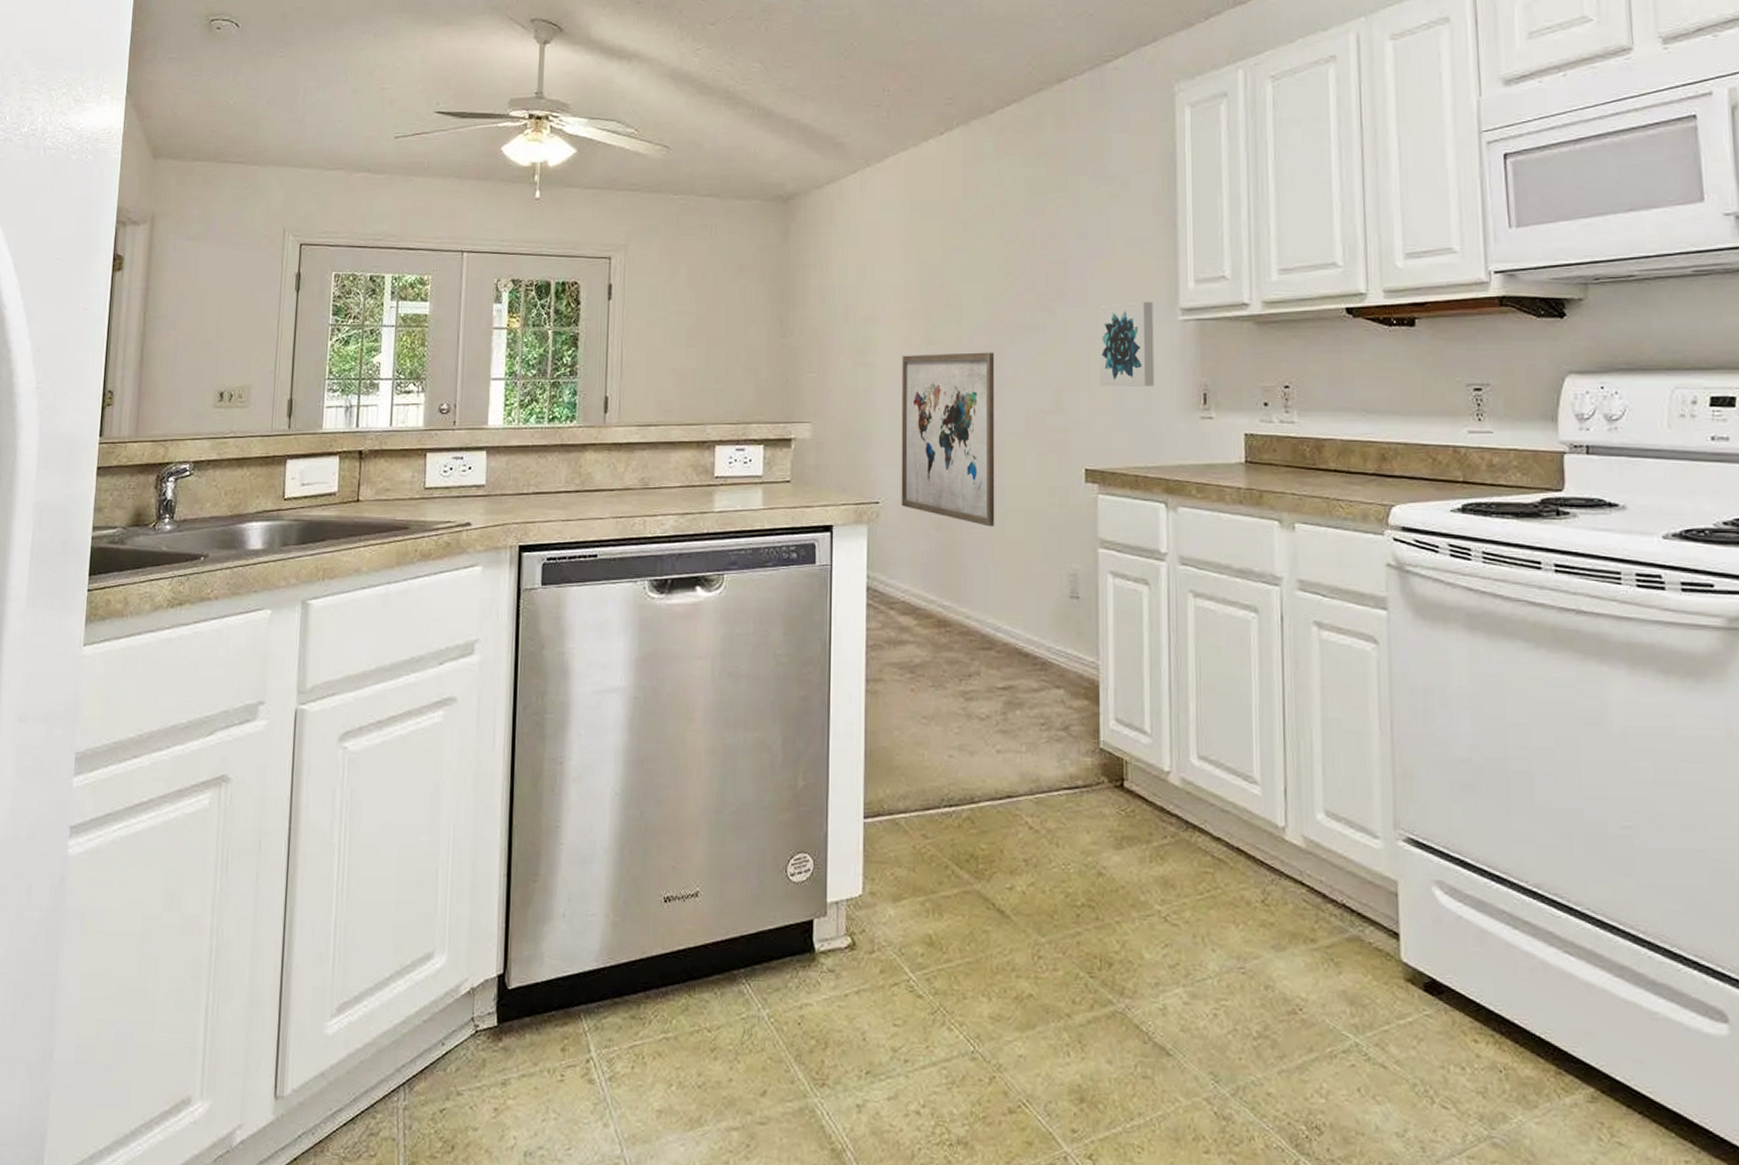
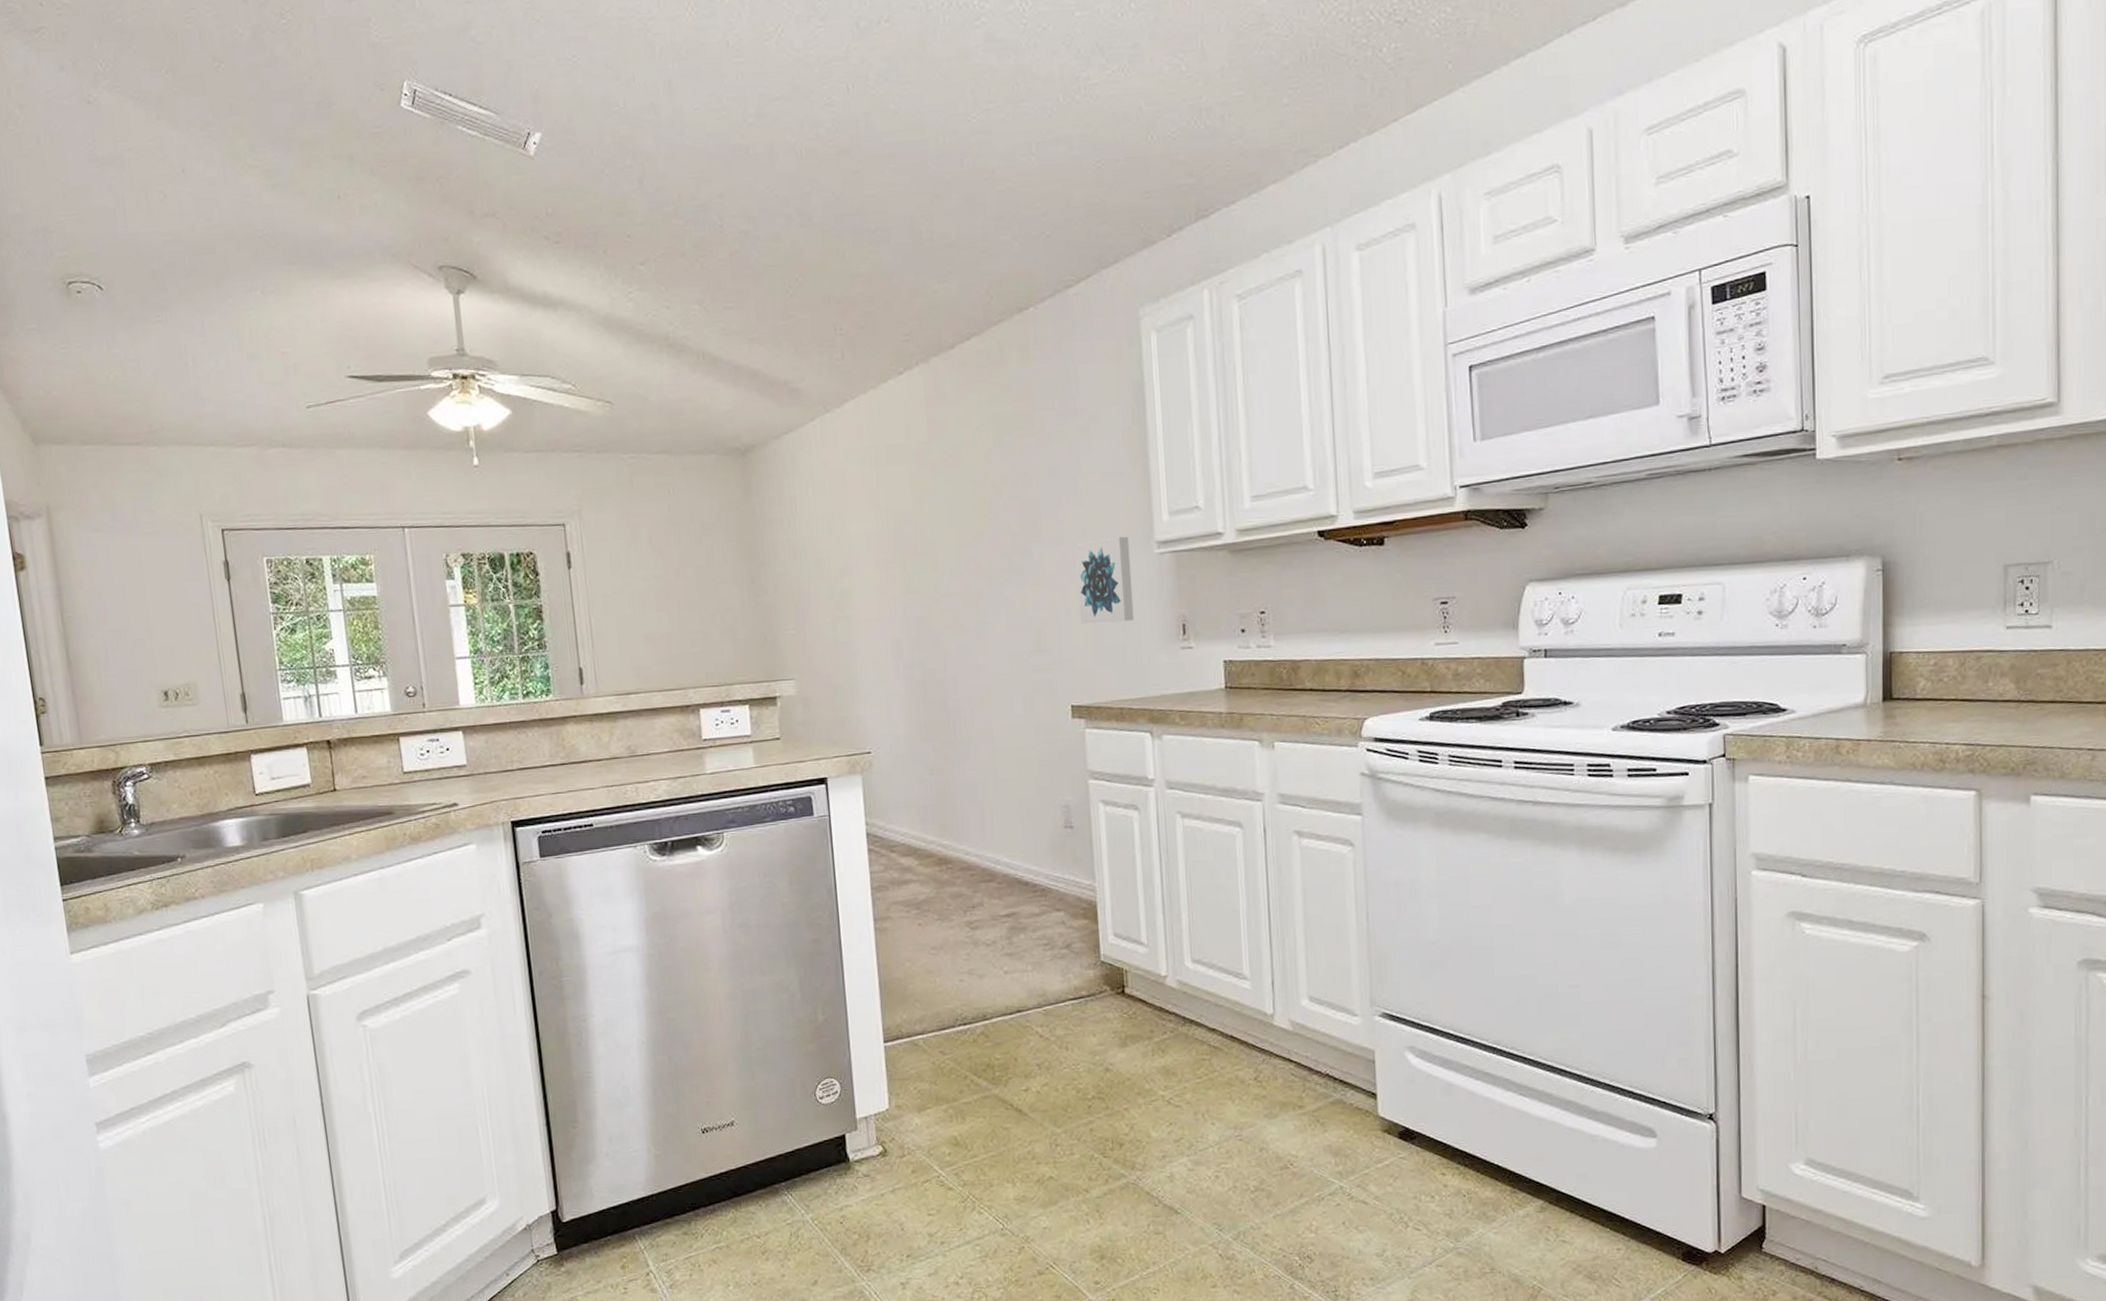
wall art: present [901,352,995,527] -> none [880,597,987,768]

